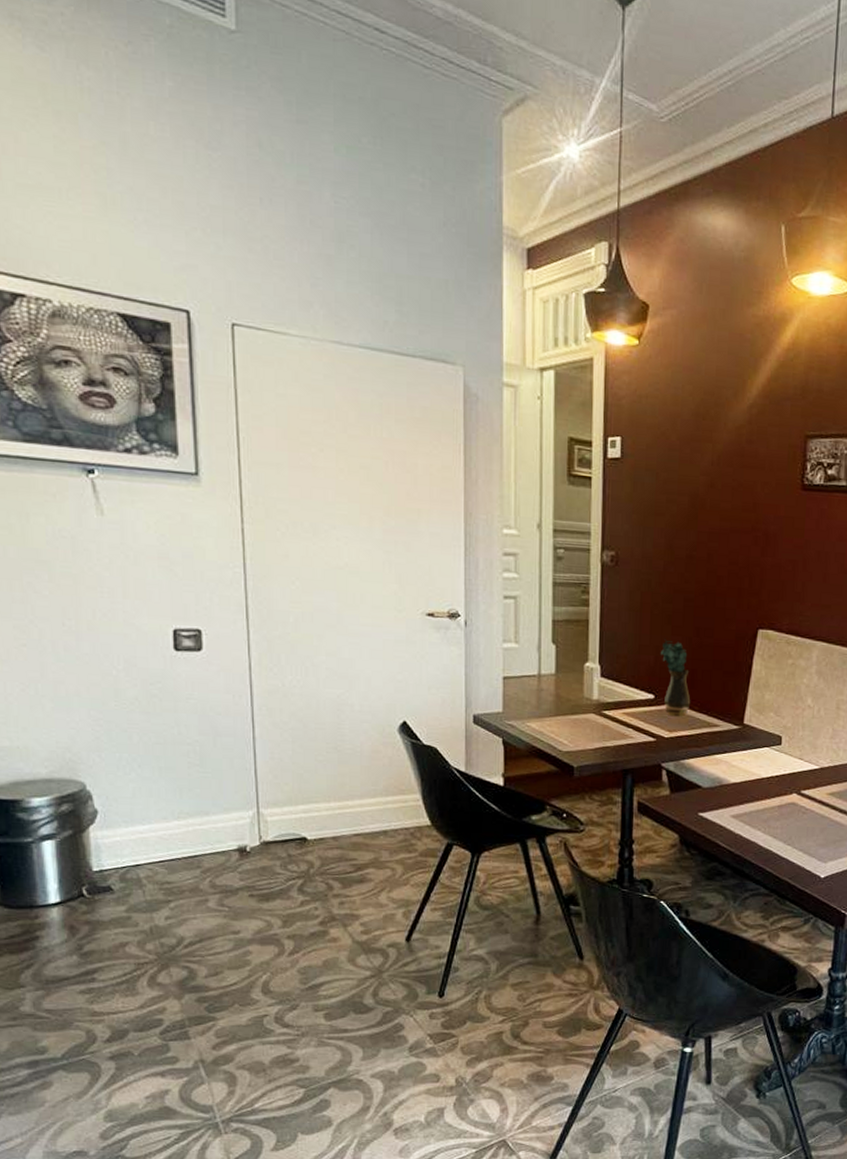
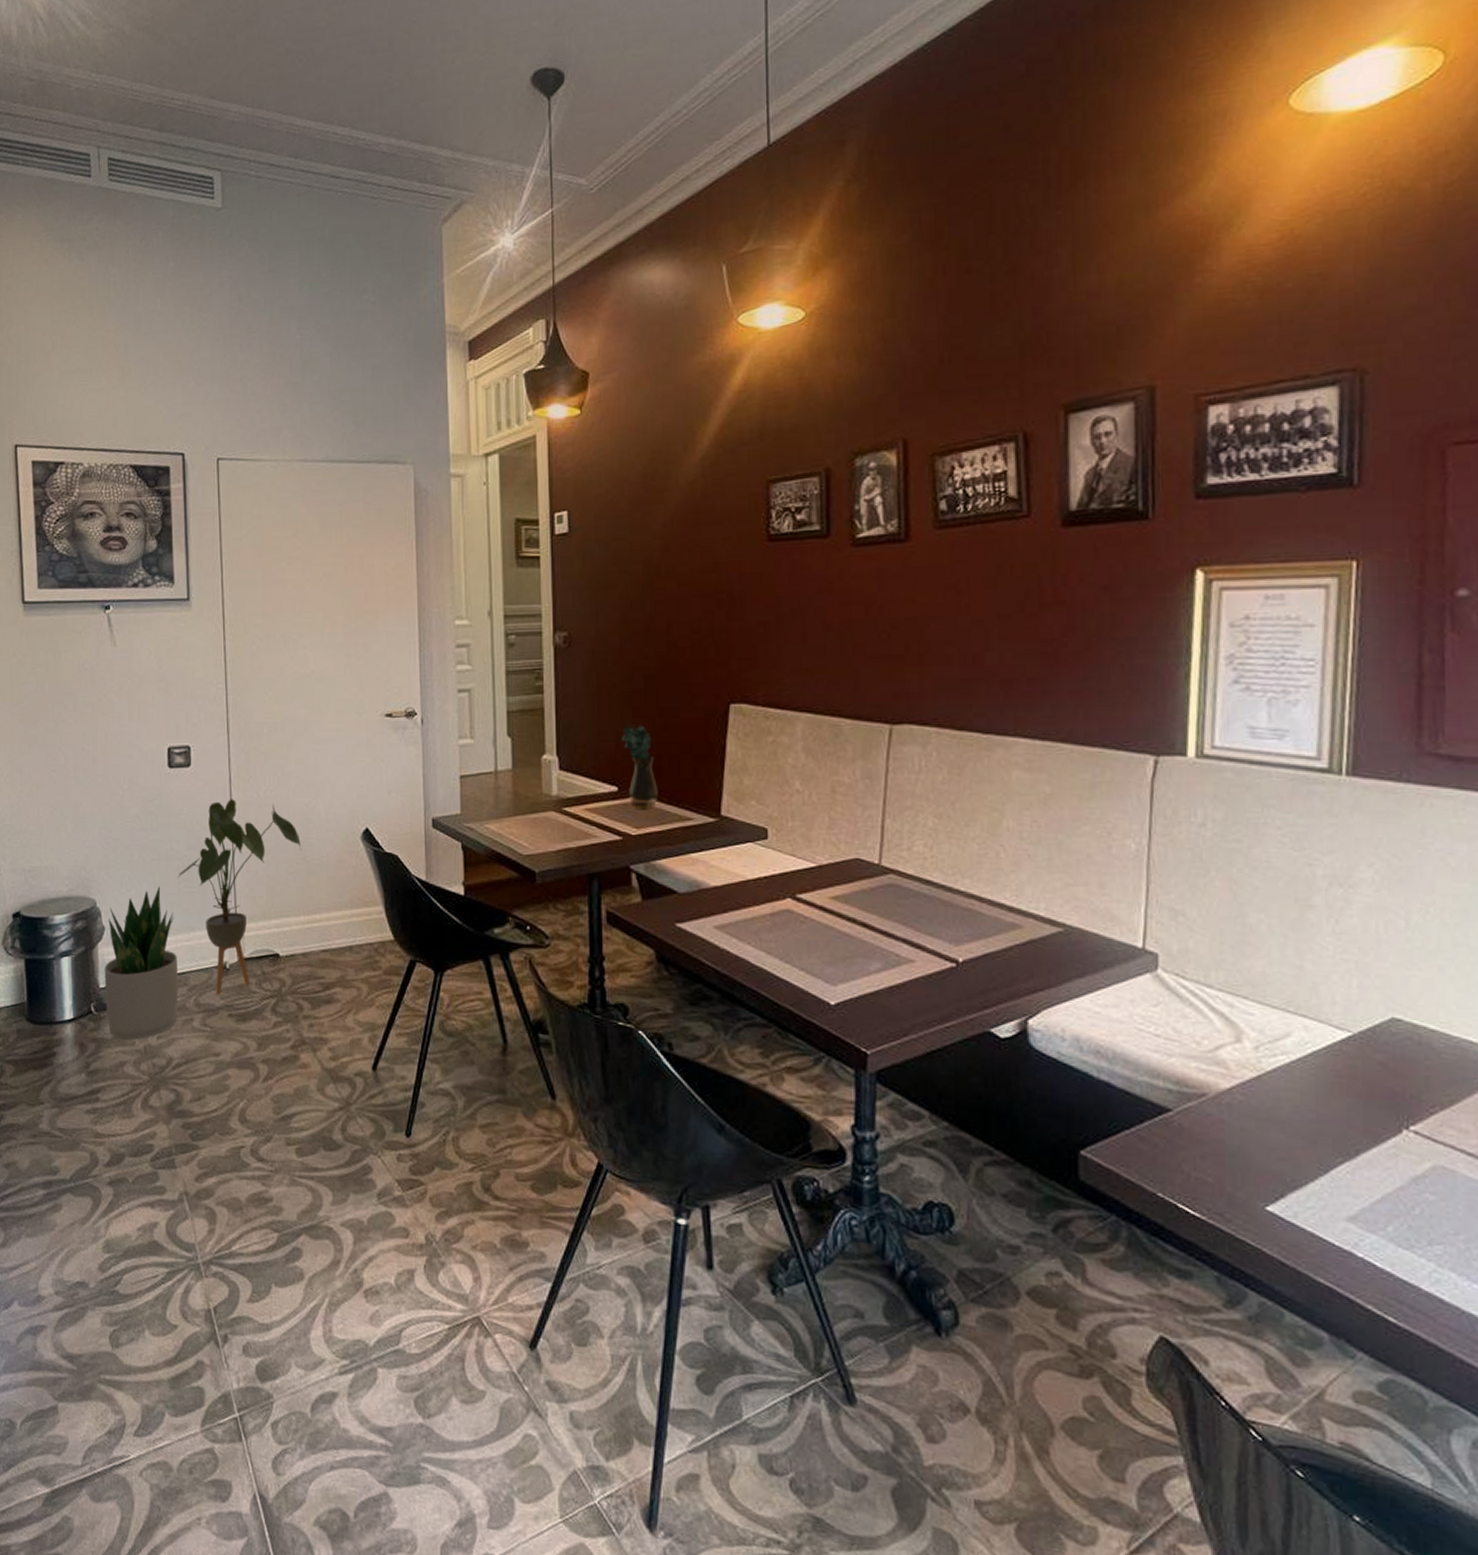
planter: none [98,770,191,921] -> present [104,886,179,1040]
house plant: none [186,686,333,877] -> present [176,799,302,996]

